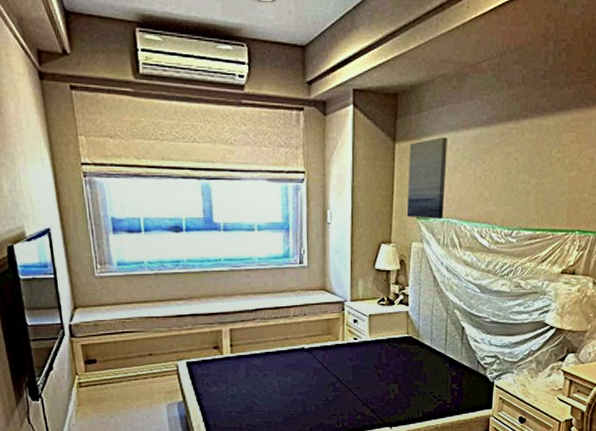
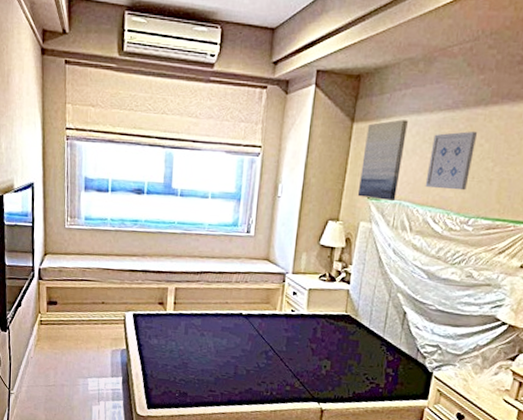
wall art: none [469,146,513,204] -> present [425,131,478,191]

